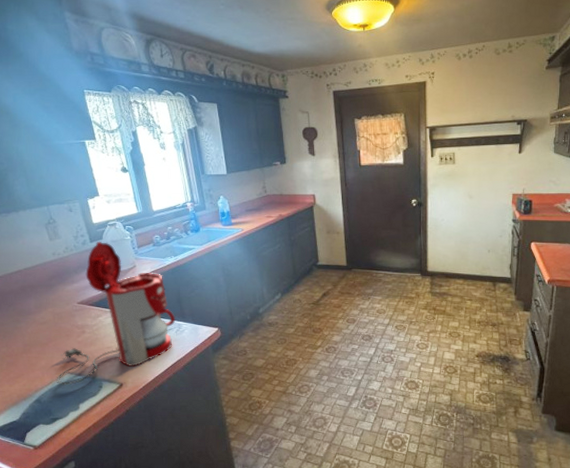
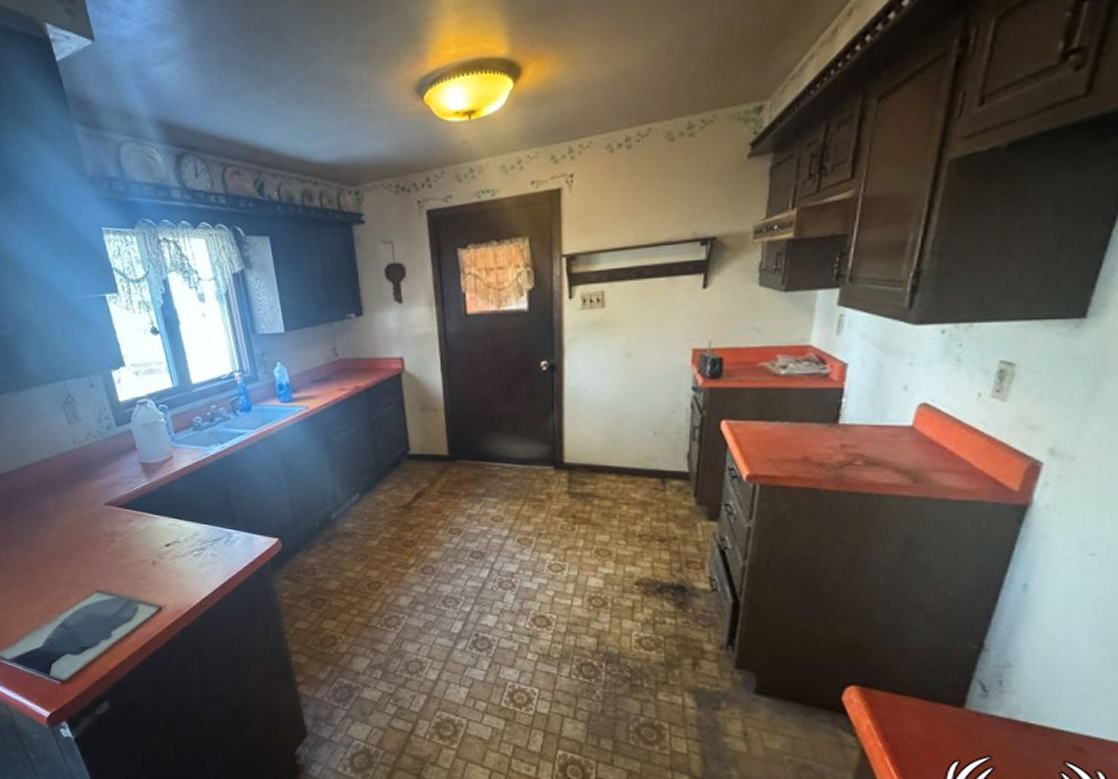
coffee maker: present [56,241,176,385] -> none [83,424,225,607]

